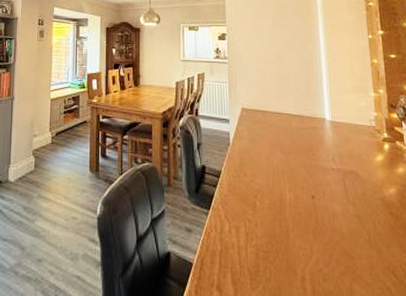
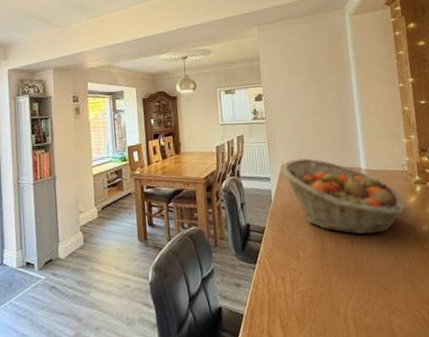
fruit basket: none [241,102,373,191] -> present [281,158,406,235]

